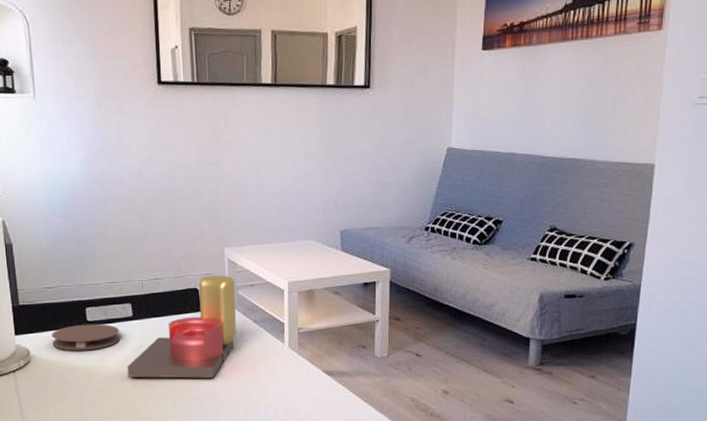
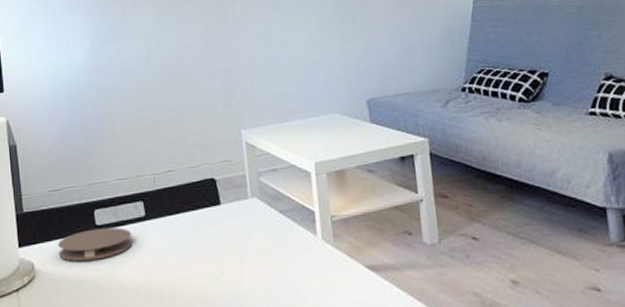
candle: present [127,275,237,378] -> none [141,161,261,289]

